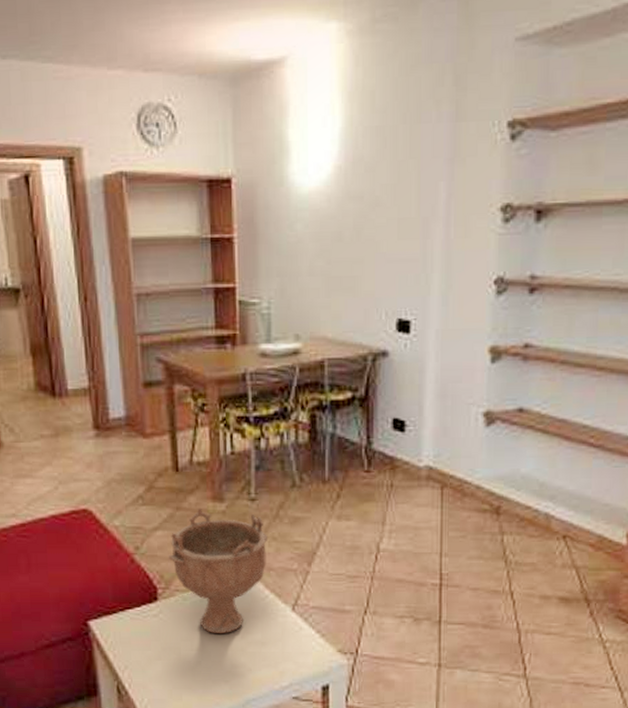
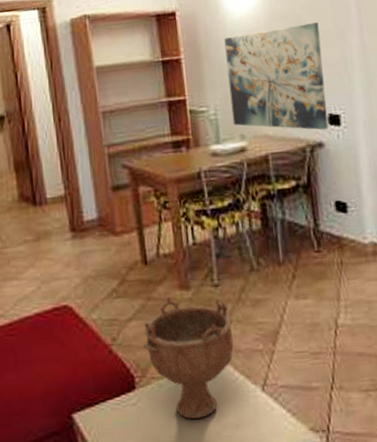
wall art: none [287,208,399,337] -> present [224,22,328,130]

